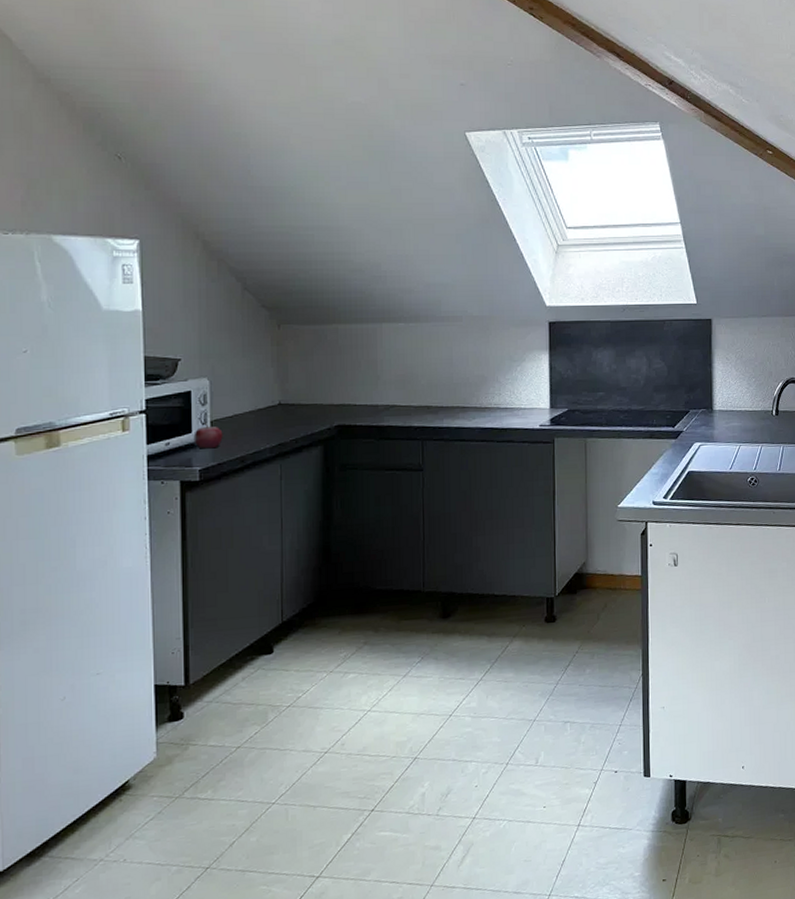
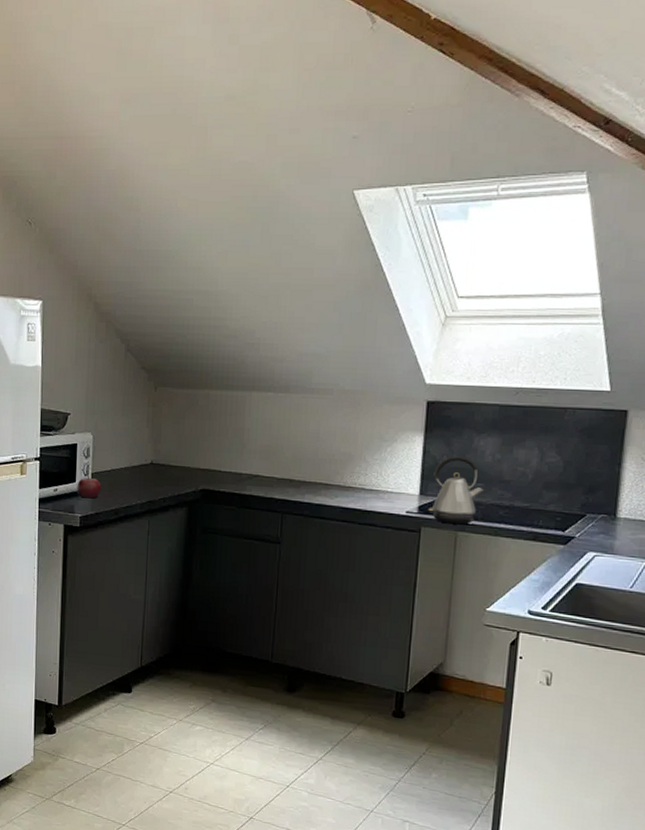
kettle: none [559,369,606,432] -> present [428,456,485,525]

